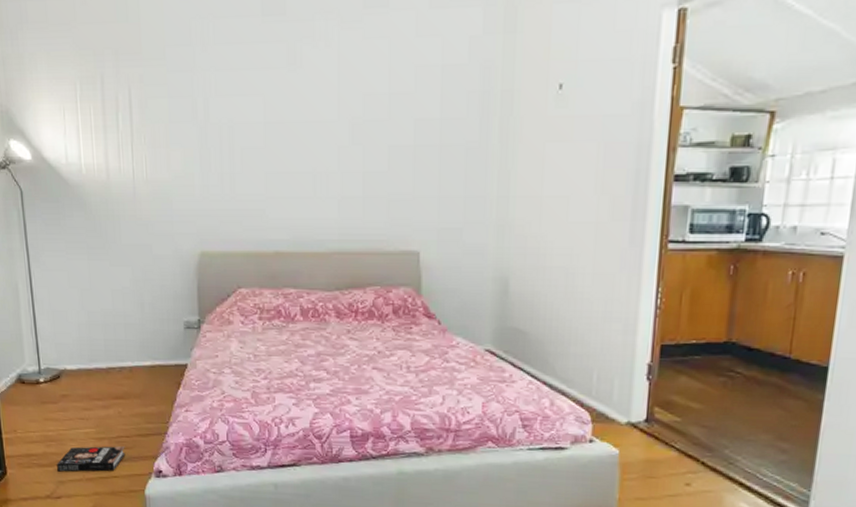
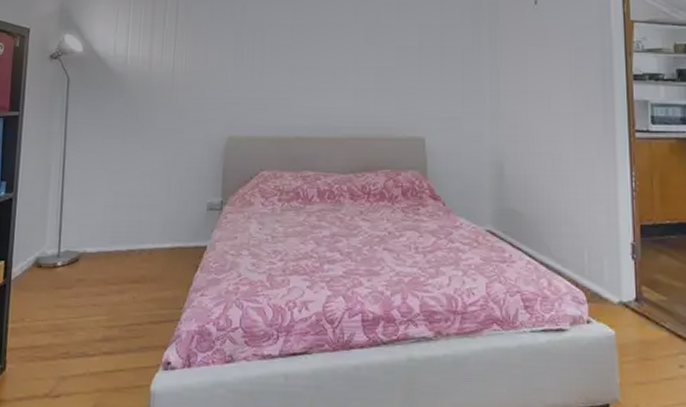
book: present [57,446,126,472] -> none [61,335,135,366]

